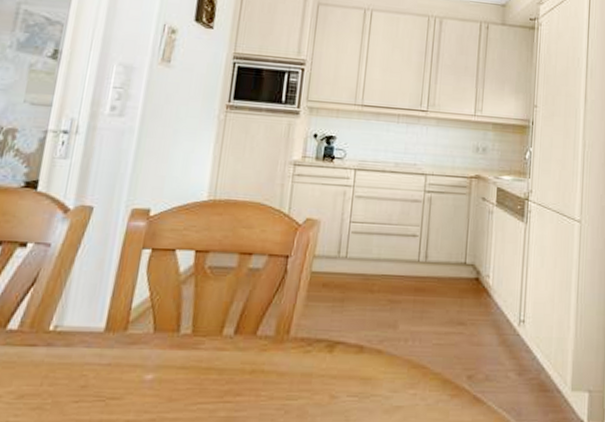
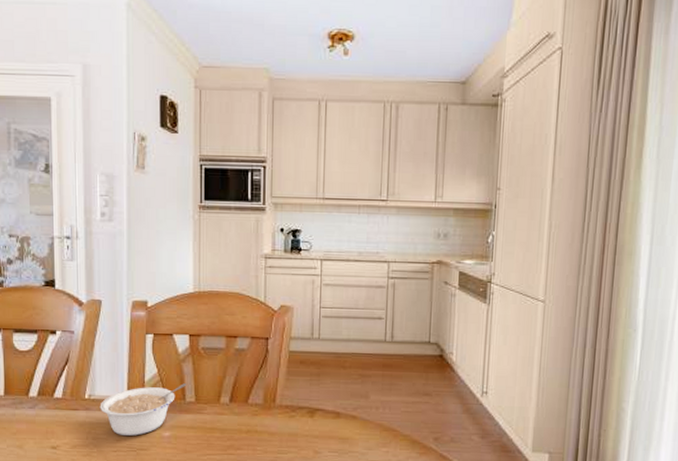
legume: none [66,310,184,380] -> present [100,383,187,436]

